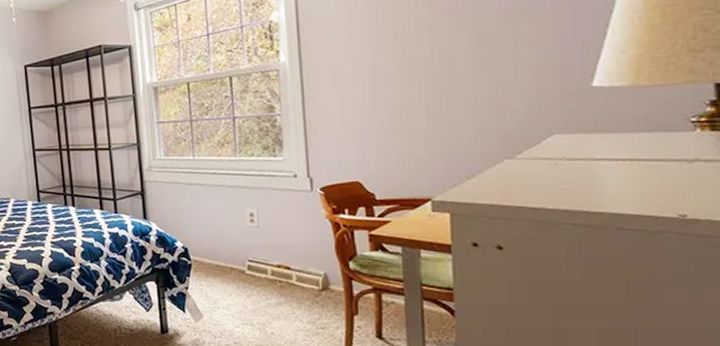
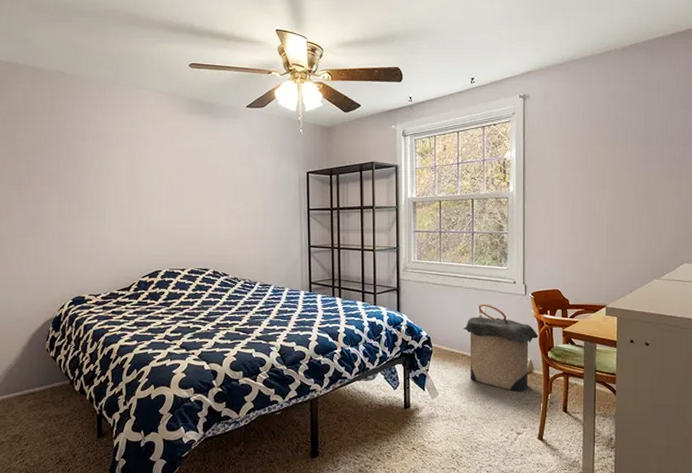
laundry hamper: none [230,204,336,313] -> present [463,304,540,392]

